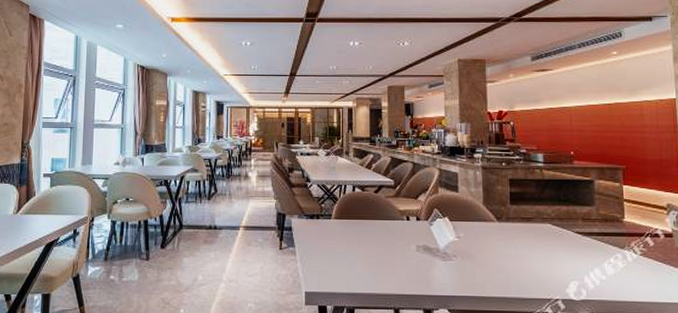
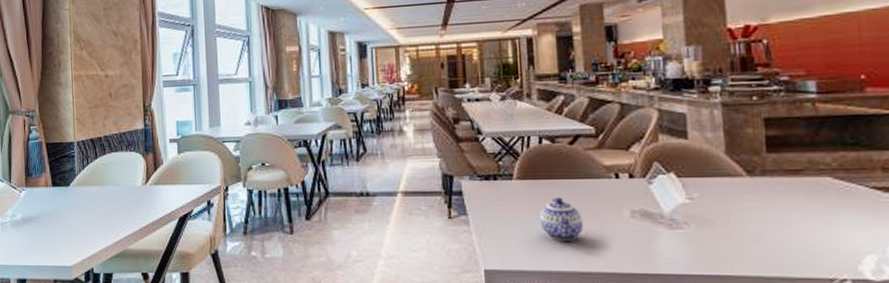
teapot: none [350,234,382,269] -> present [540,197,584,241]

